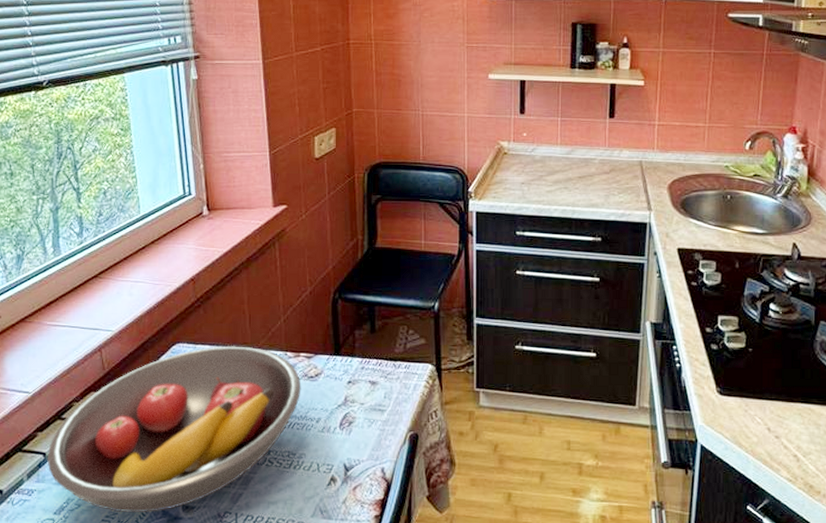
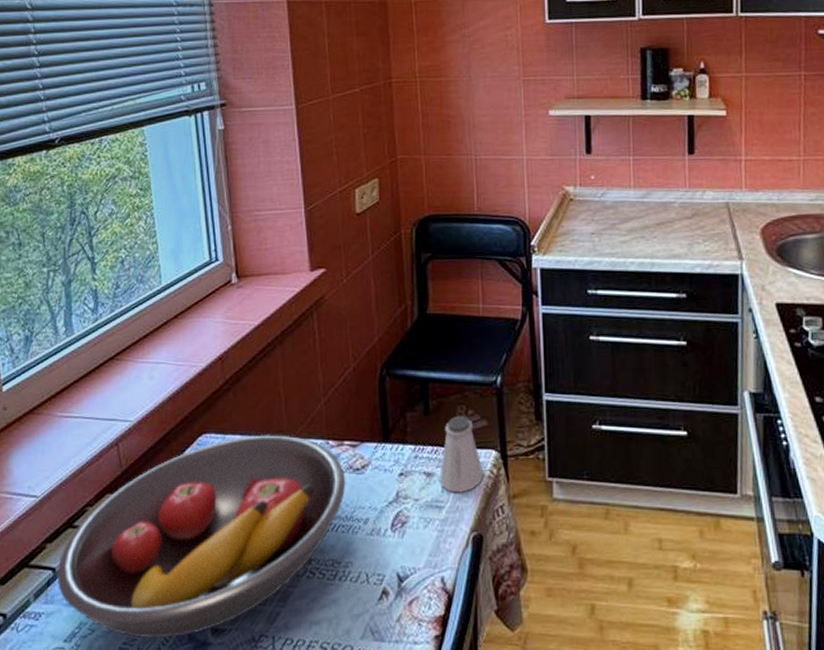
saltshaker: none [382,334,421,399] -> present [439,415,484,493]

